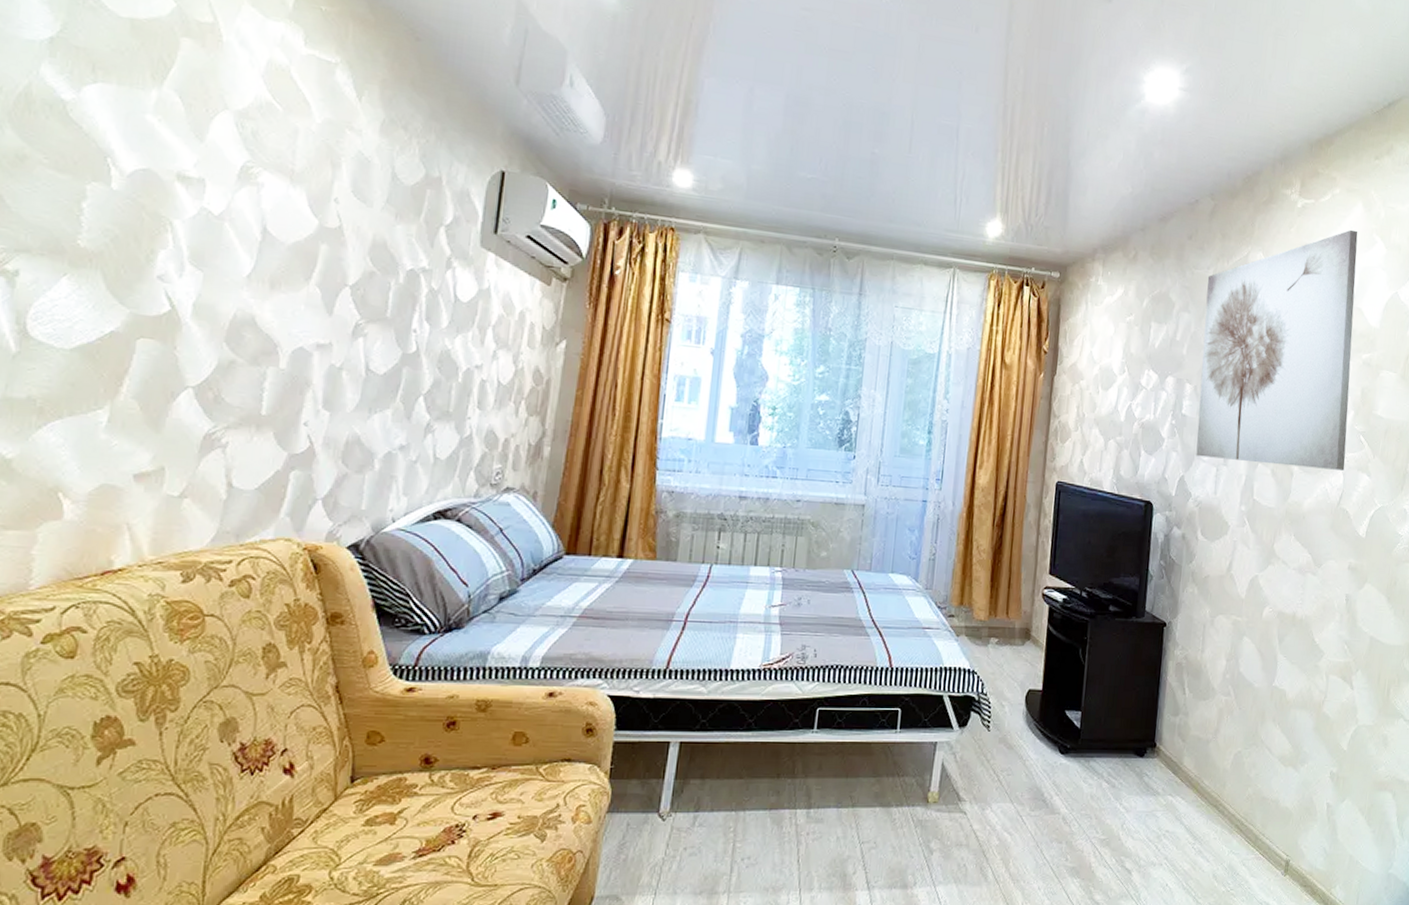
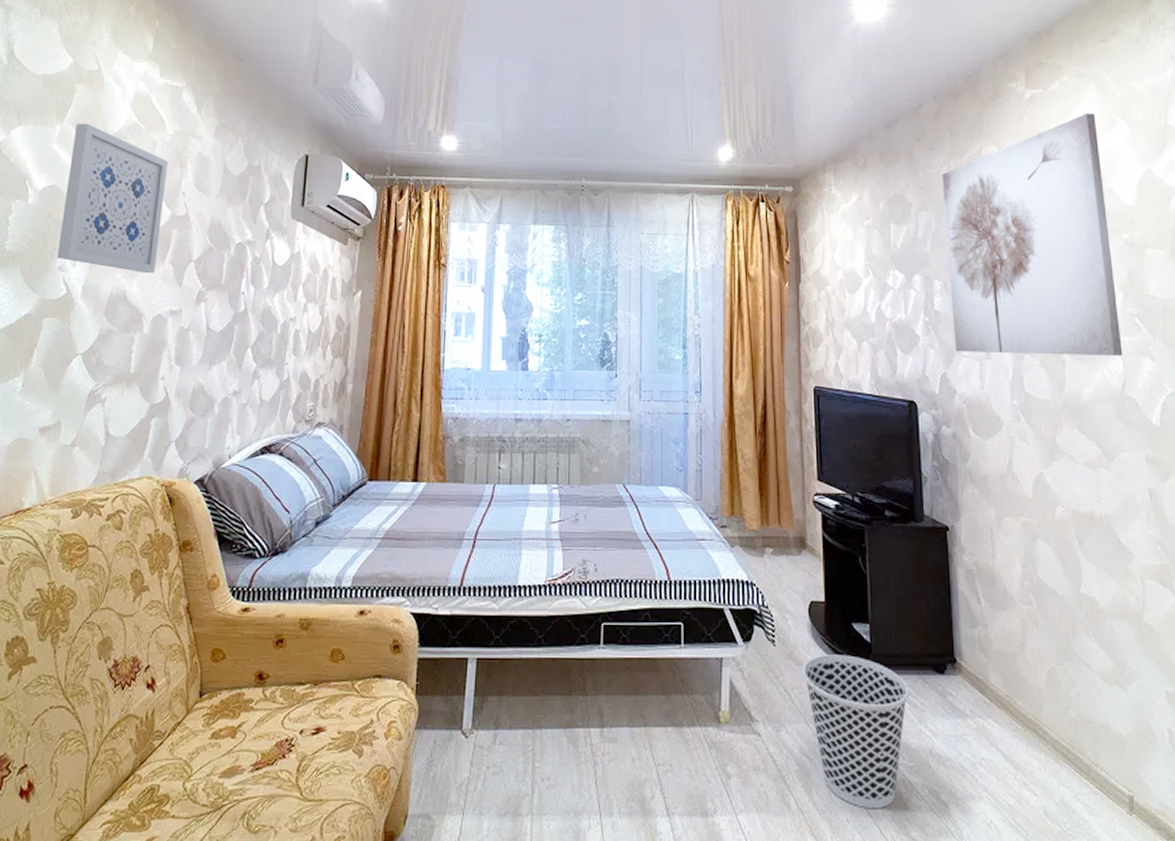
wall art: none [156,90,314,295] -> present [57,123,168,273]
wastebasket: none [1013,739,1110,877] -> present [802,654,909,809]

